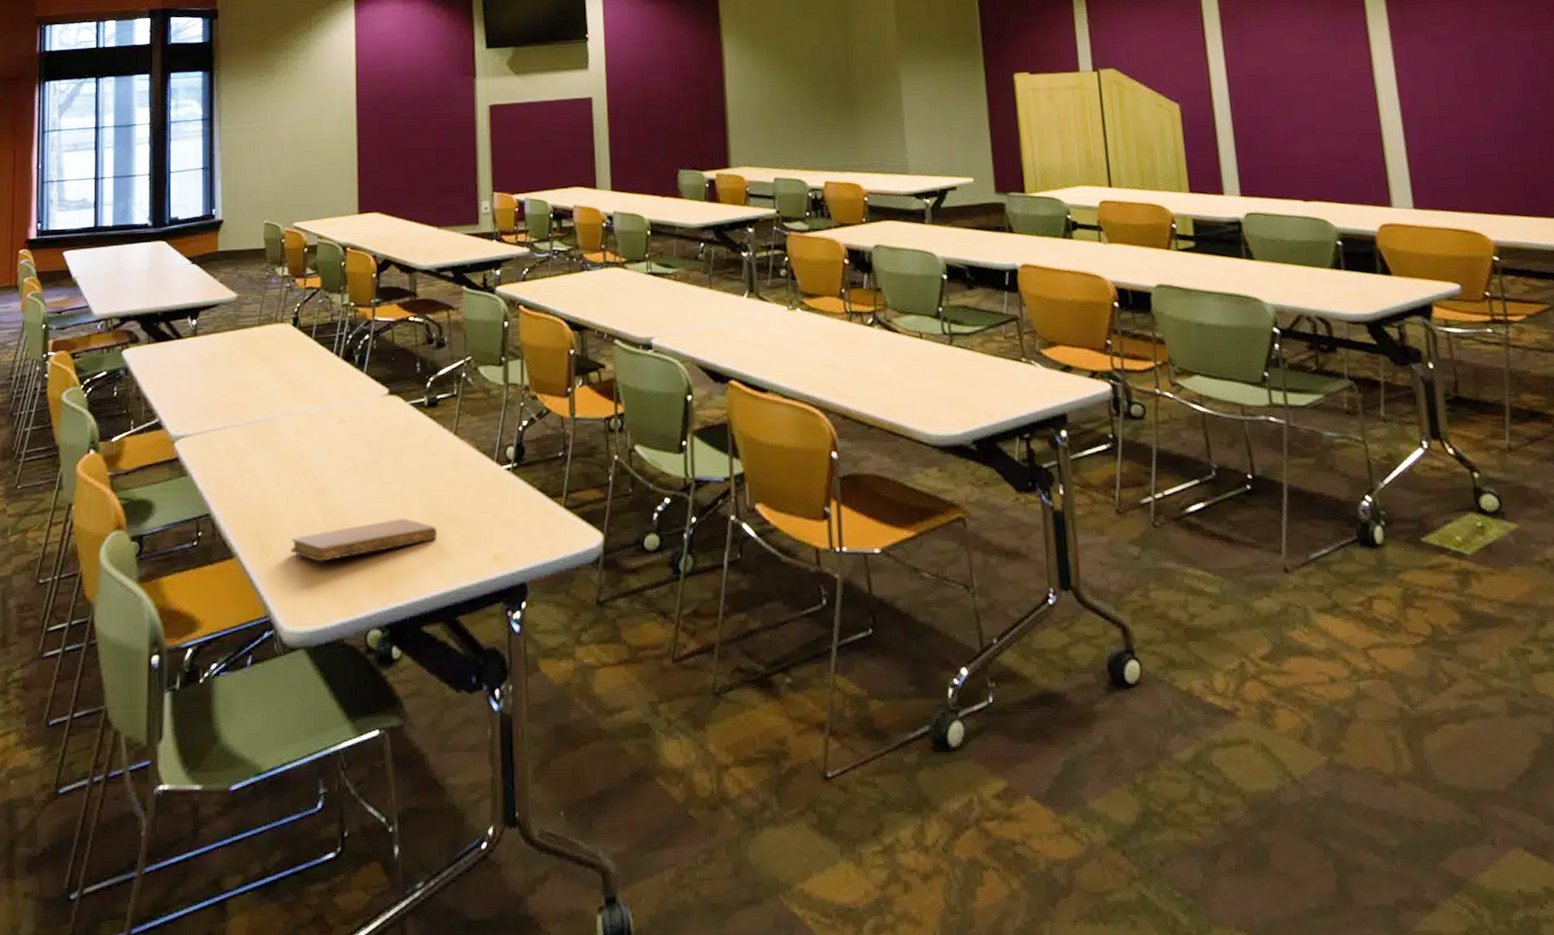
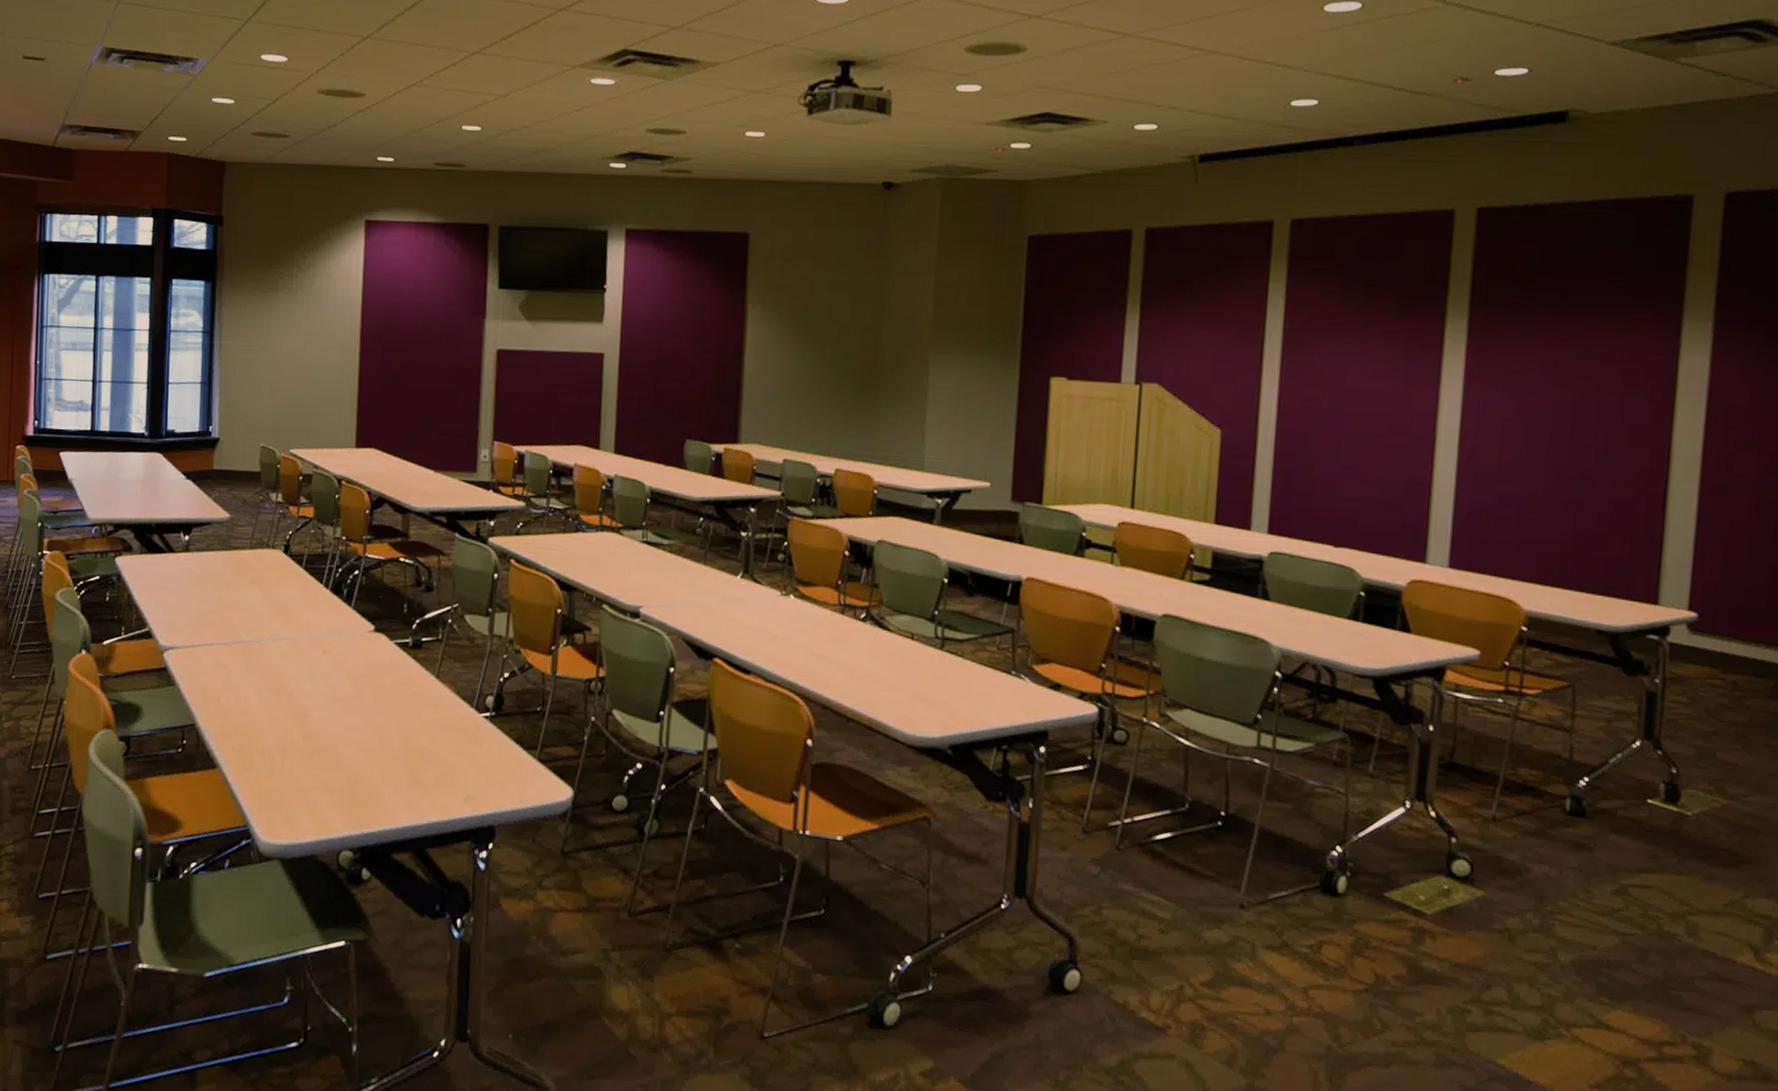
notebook: present [290,519,437,562] -> none [270,751,413,783]

